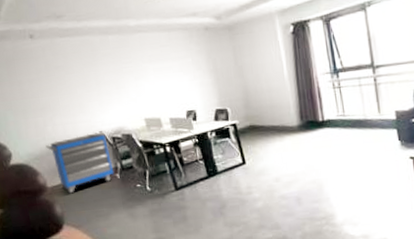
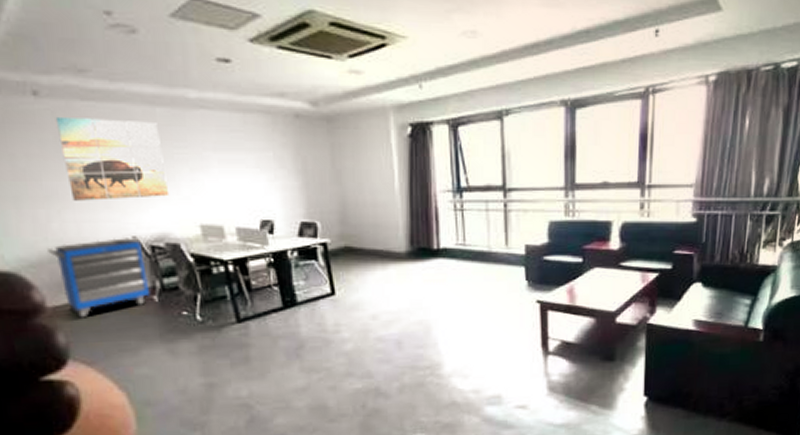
wall art: none [45,46,122,109] -> present [55,116,170,201]

